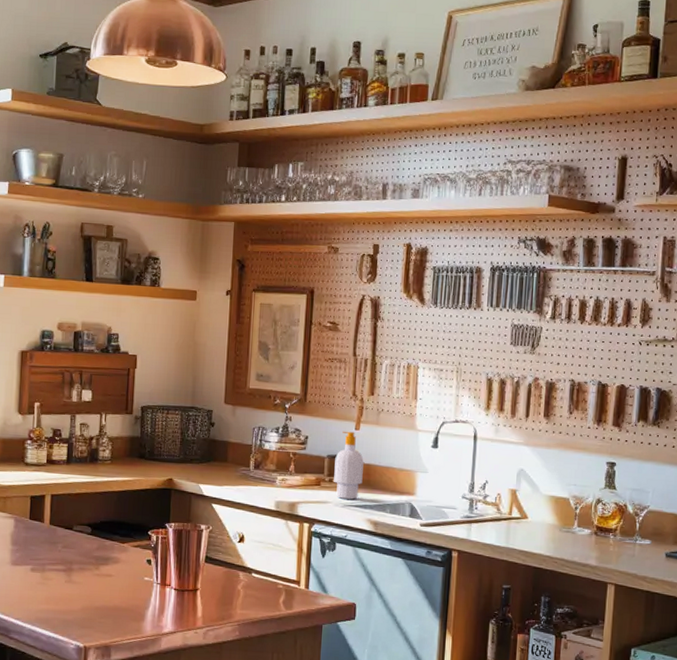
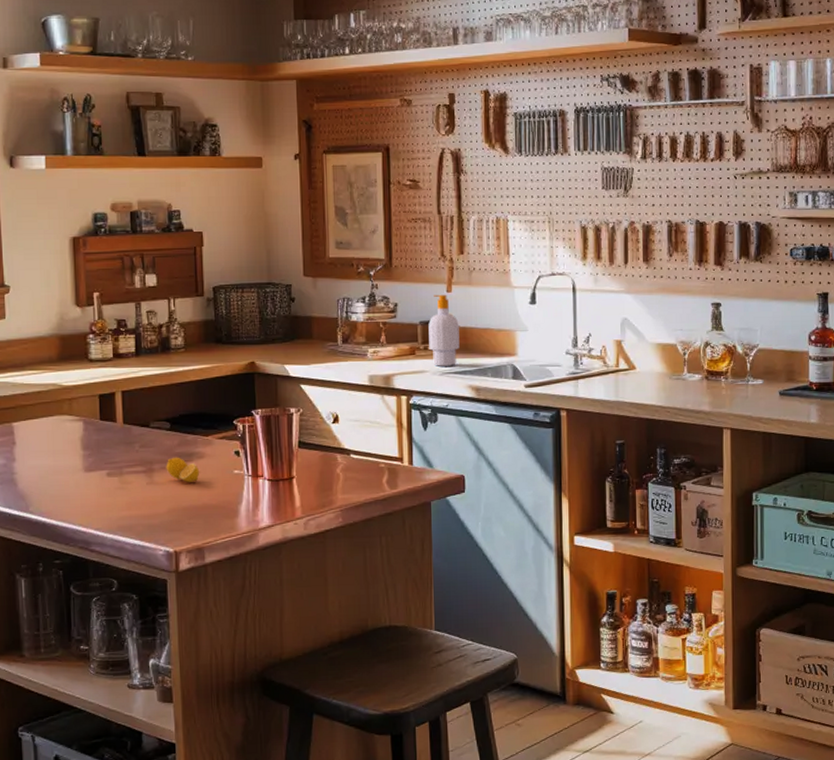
lemon: none [84,559,114,584] -> present [166,457,200,482]

